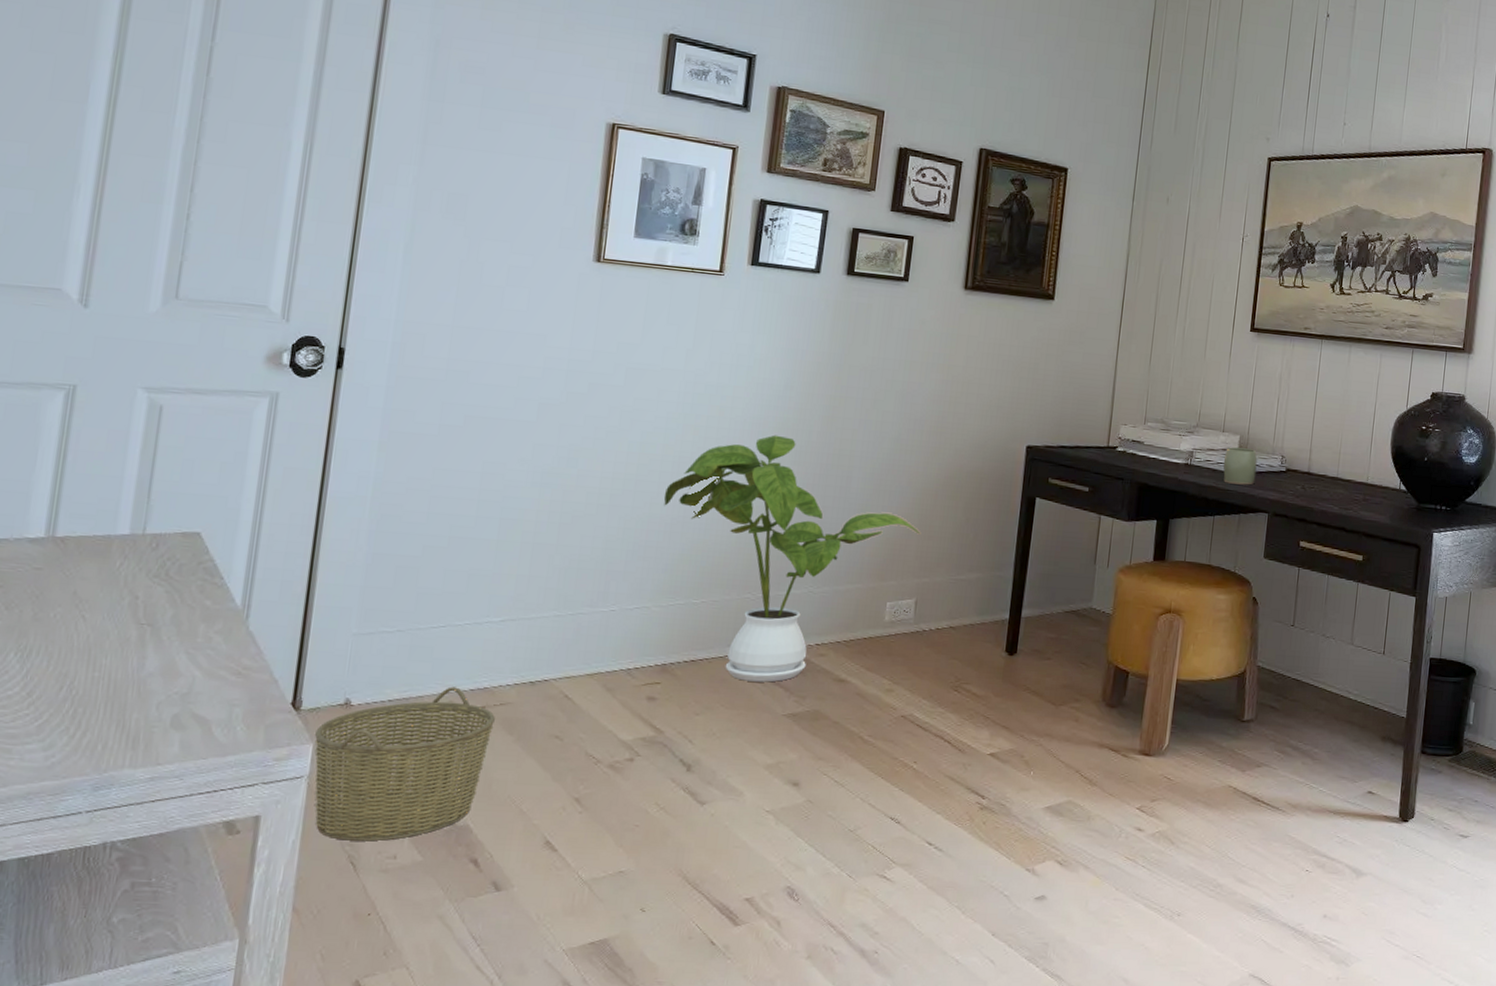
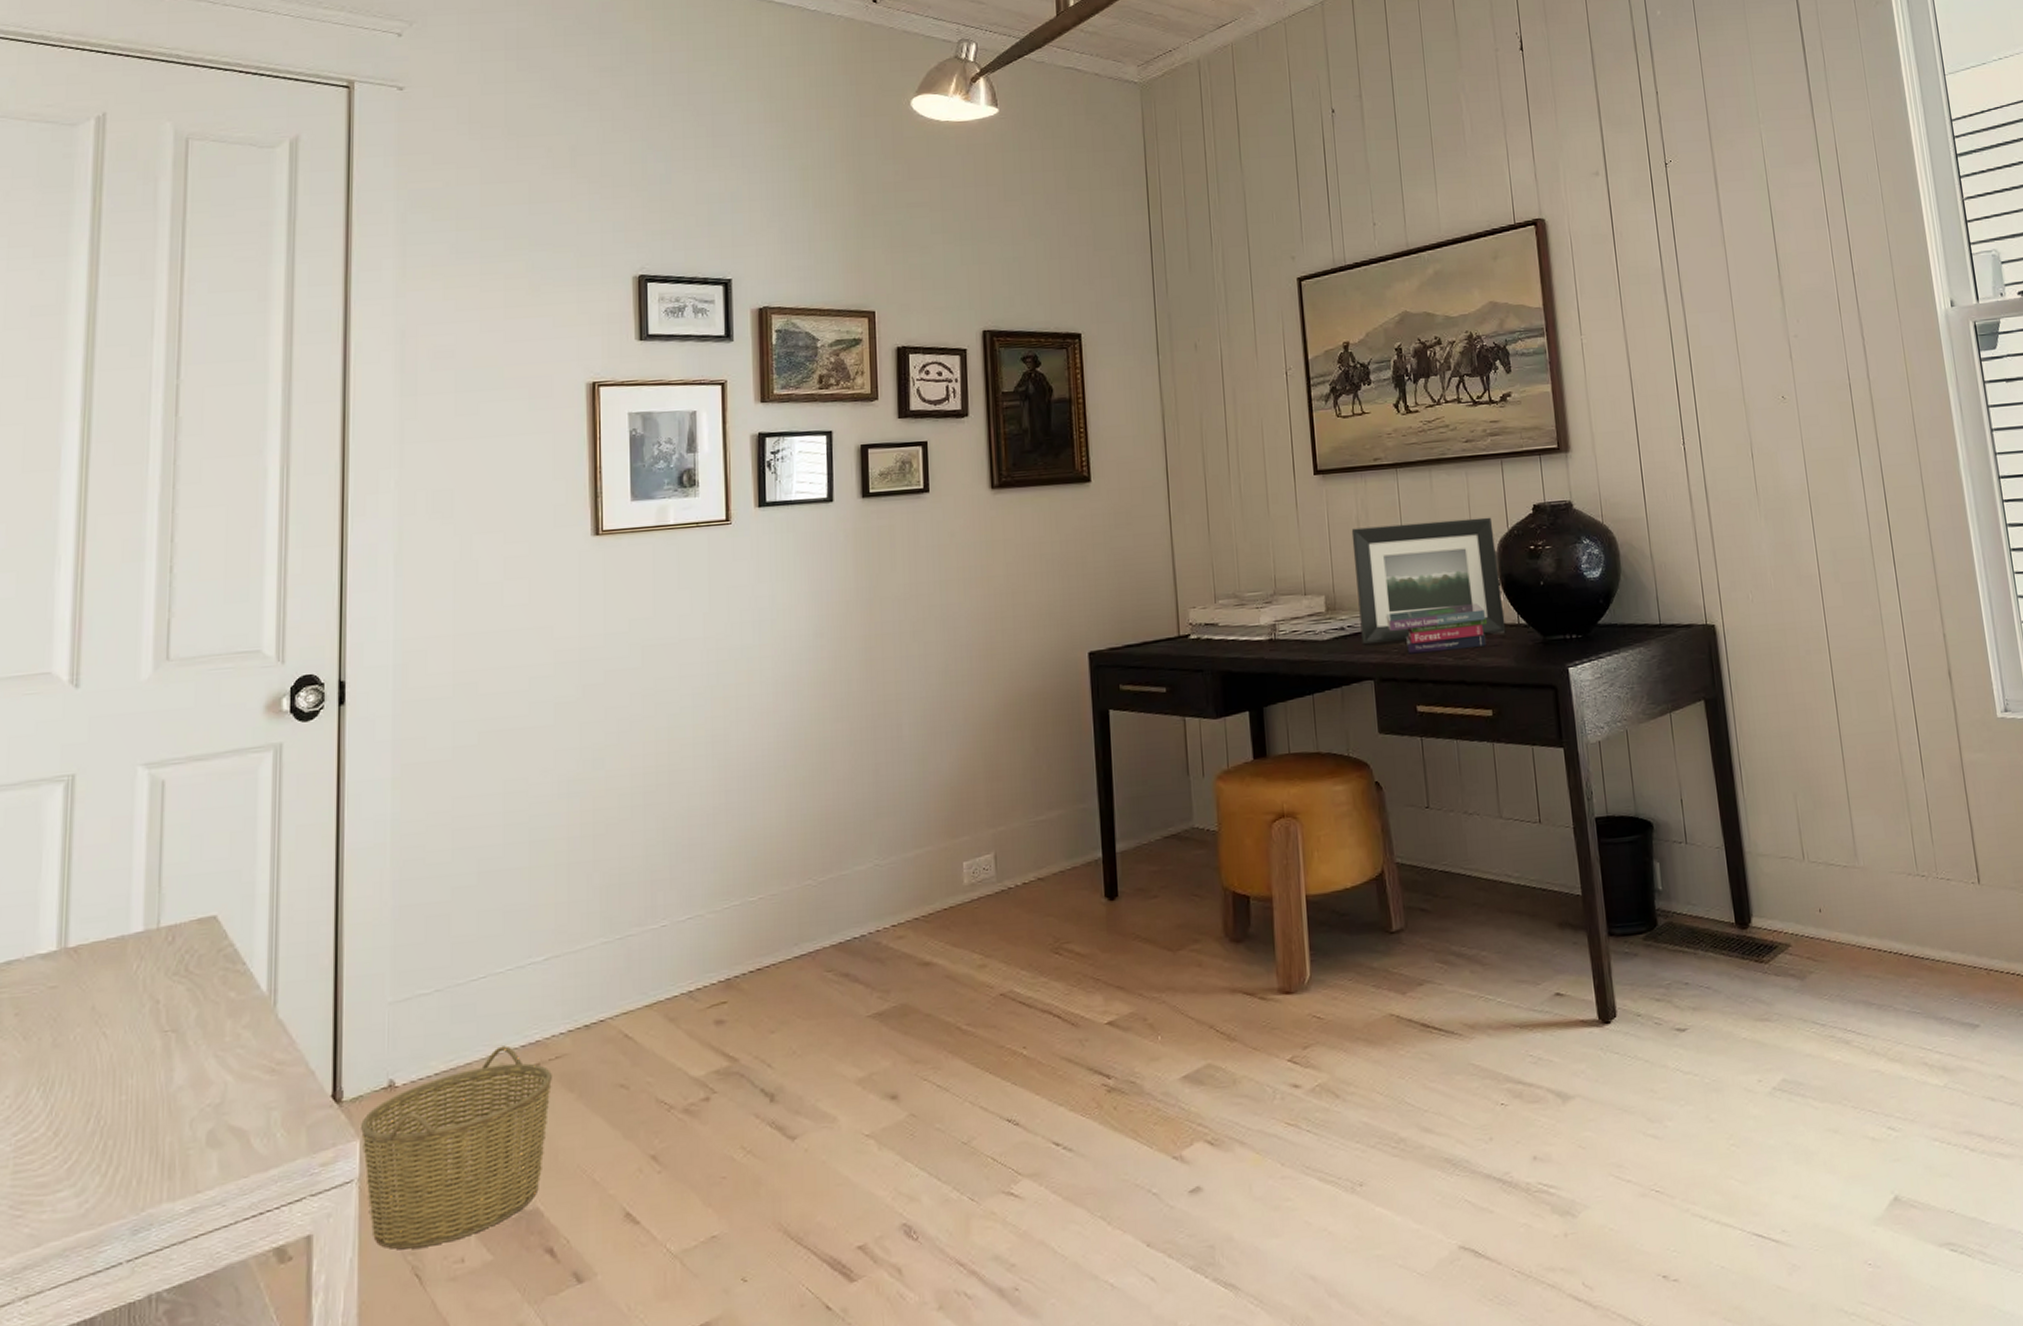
house plant: present [663,435,921,683] -> none [701,691,988,984]
mug: present [1223,447,1258,485] -> none [1311,608,1352,654]
picture frame: none [1264,383,1395,495] -> present [1351,517,1506,645]
books: none [1288,460,1373,503] -> present [1385,602,1487,655]

